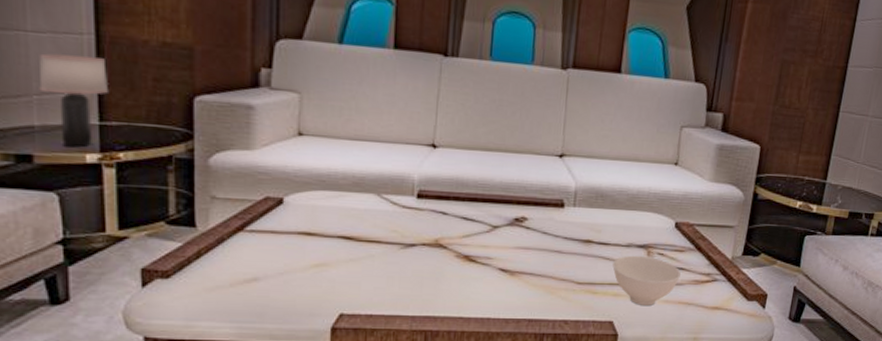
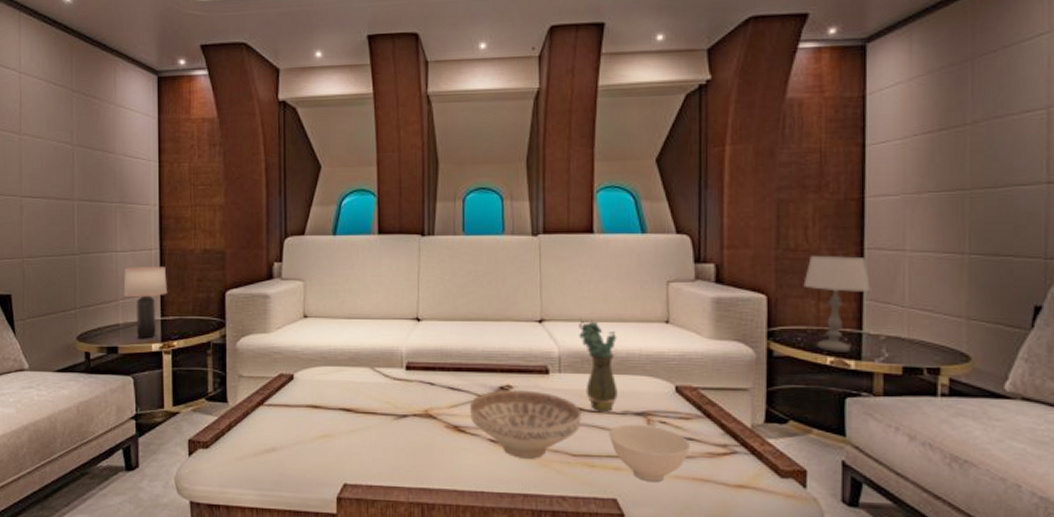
decorative bowl: none [481,221,590,287] -> present [469,390,581,459]
vase: none [596,155,631,244] -> present [579,318,618,411]
table lamp: none [790,113,839,198] -> present [803,255,870,352]

